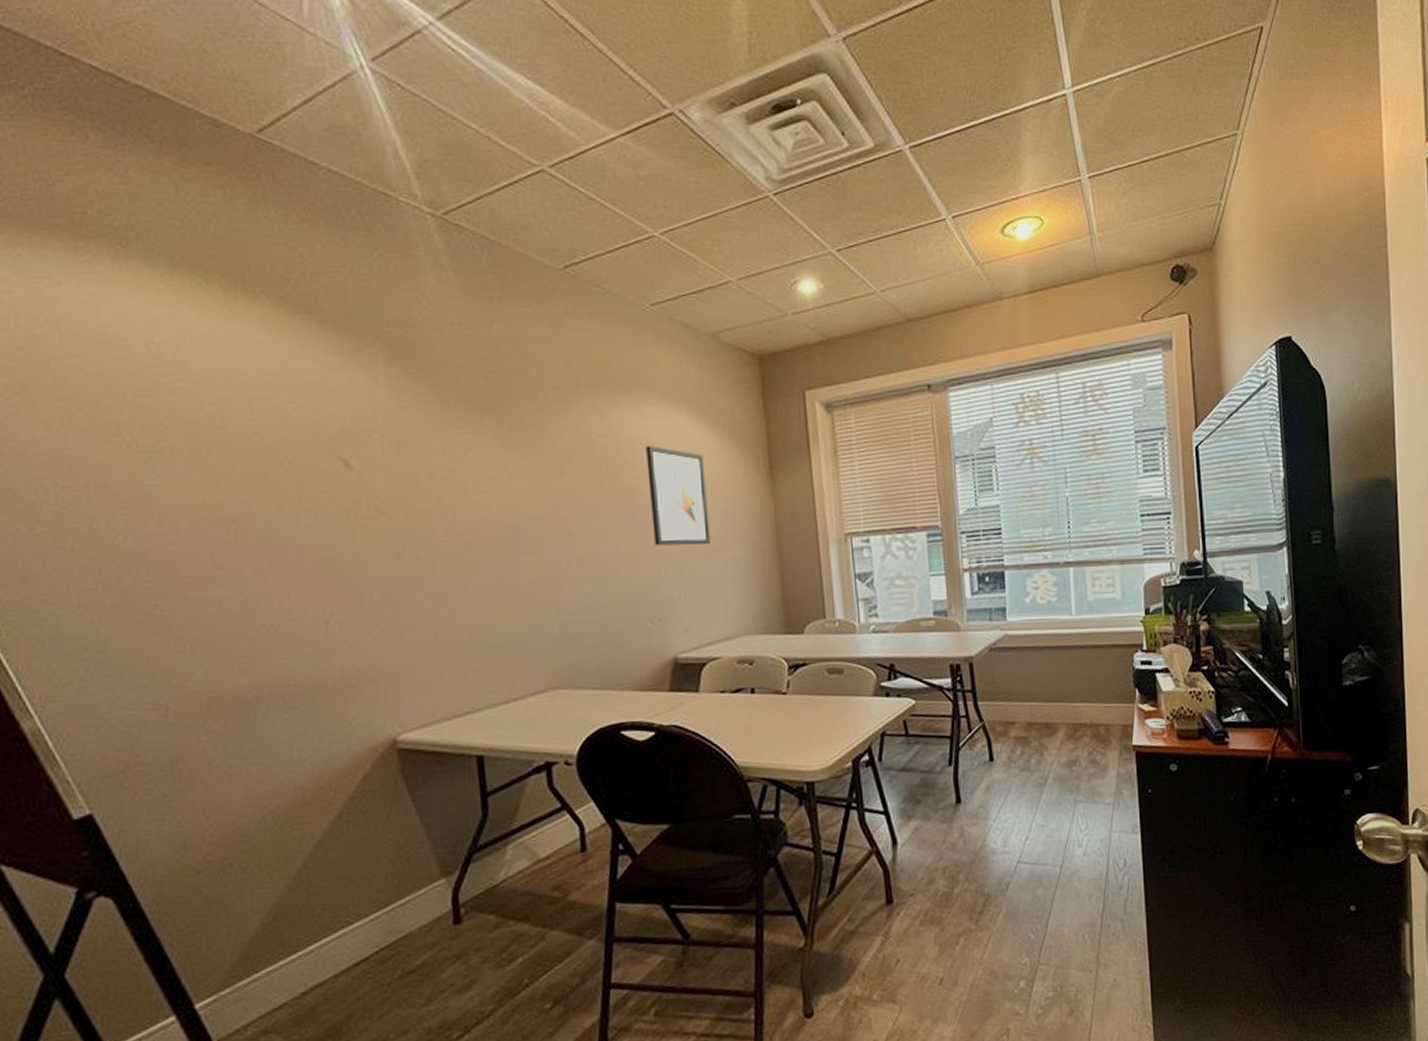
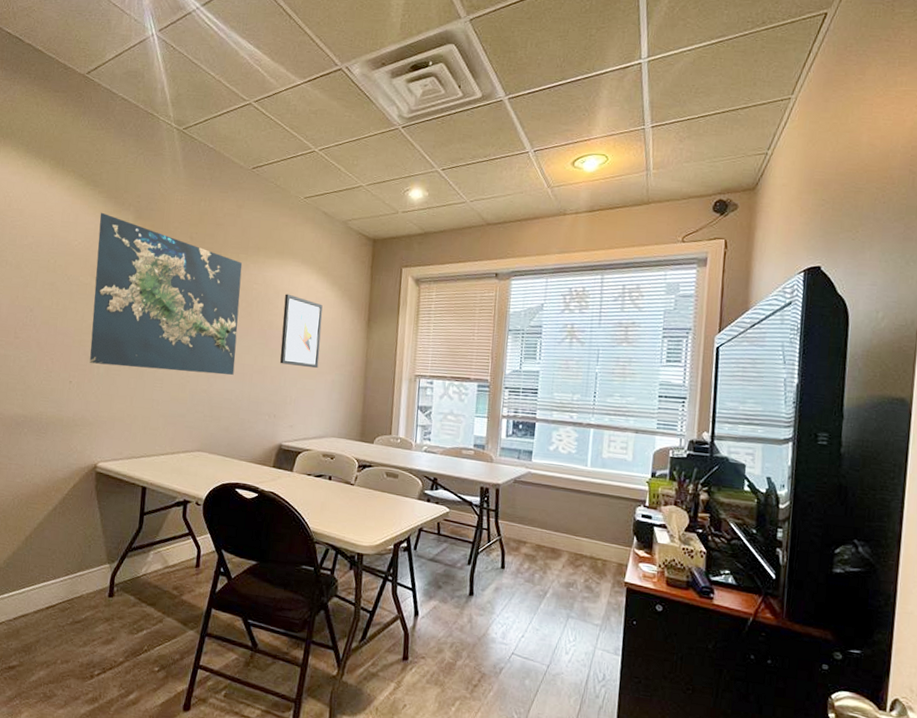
map: none [326,354,589,589] -> present [89,212,243,375]

